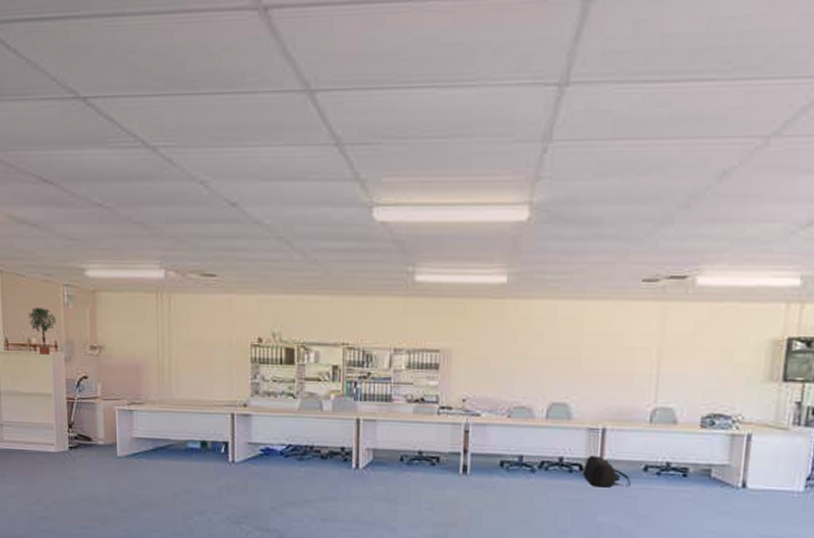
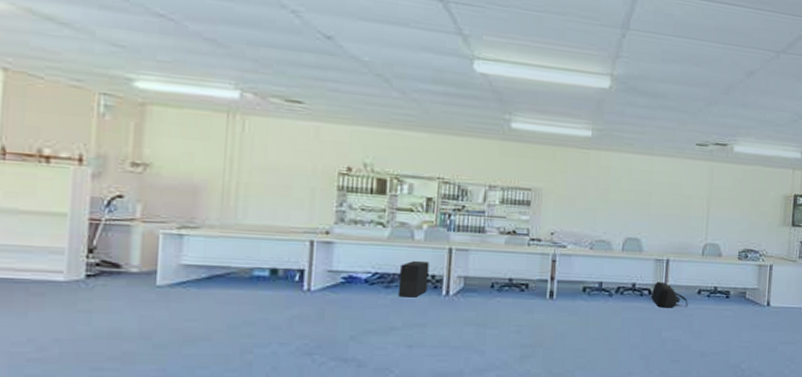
potted tree: present [28,308,57,355] -> none [41,114,85,169]
computer tower: none [312,433,338,471] -> present [399,261,429,298]

